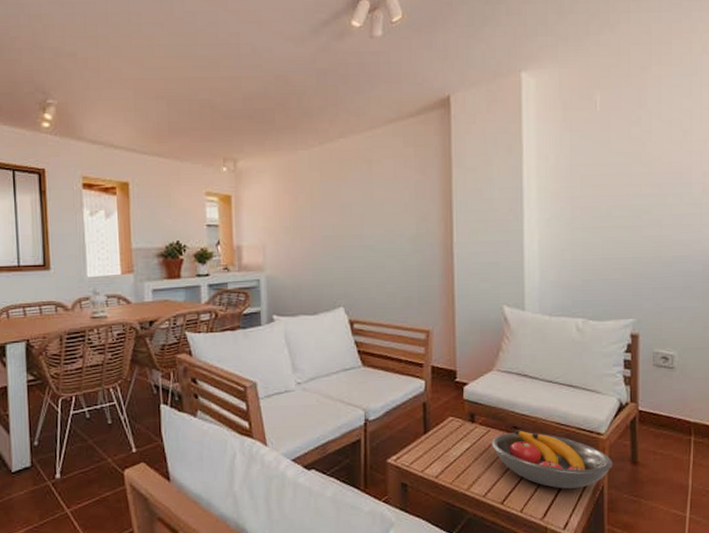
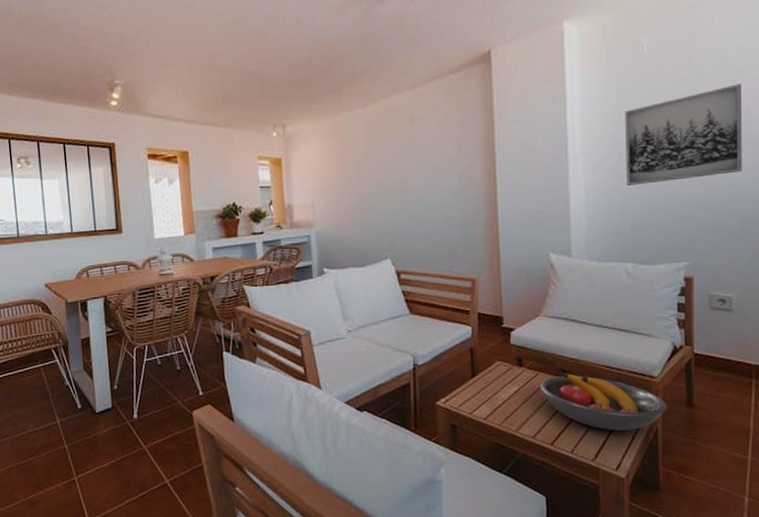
wall art: none [578,145,685,240] -> present [625,83,742,186]

